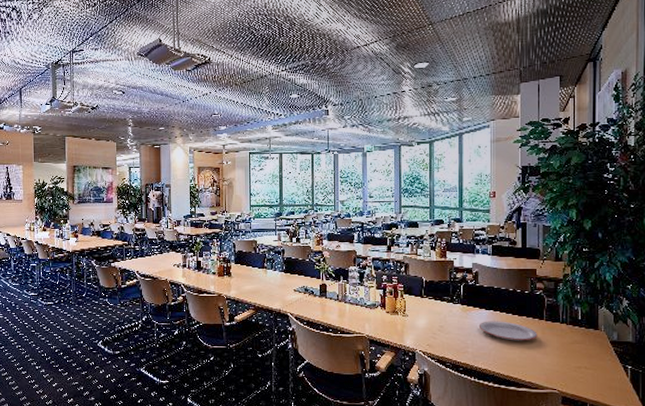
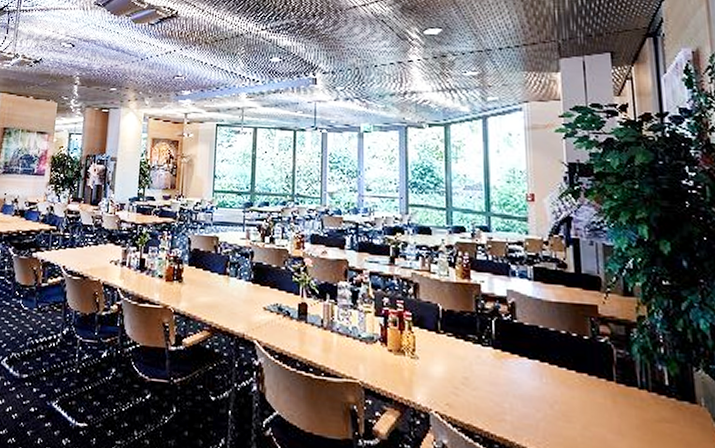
plate: present [478,321,538,341] -> none [519,375,607,411]

